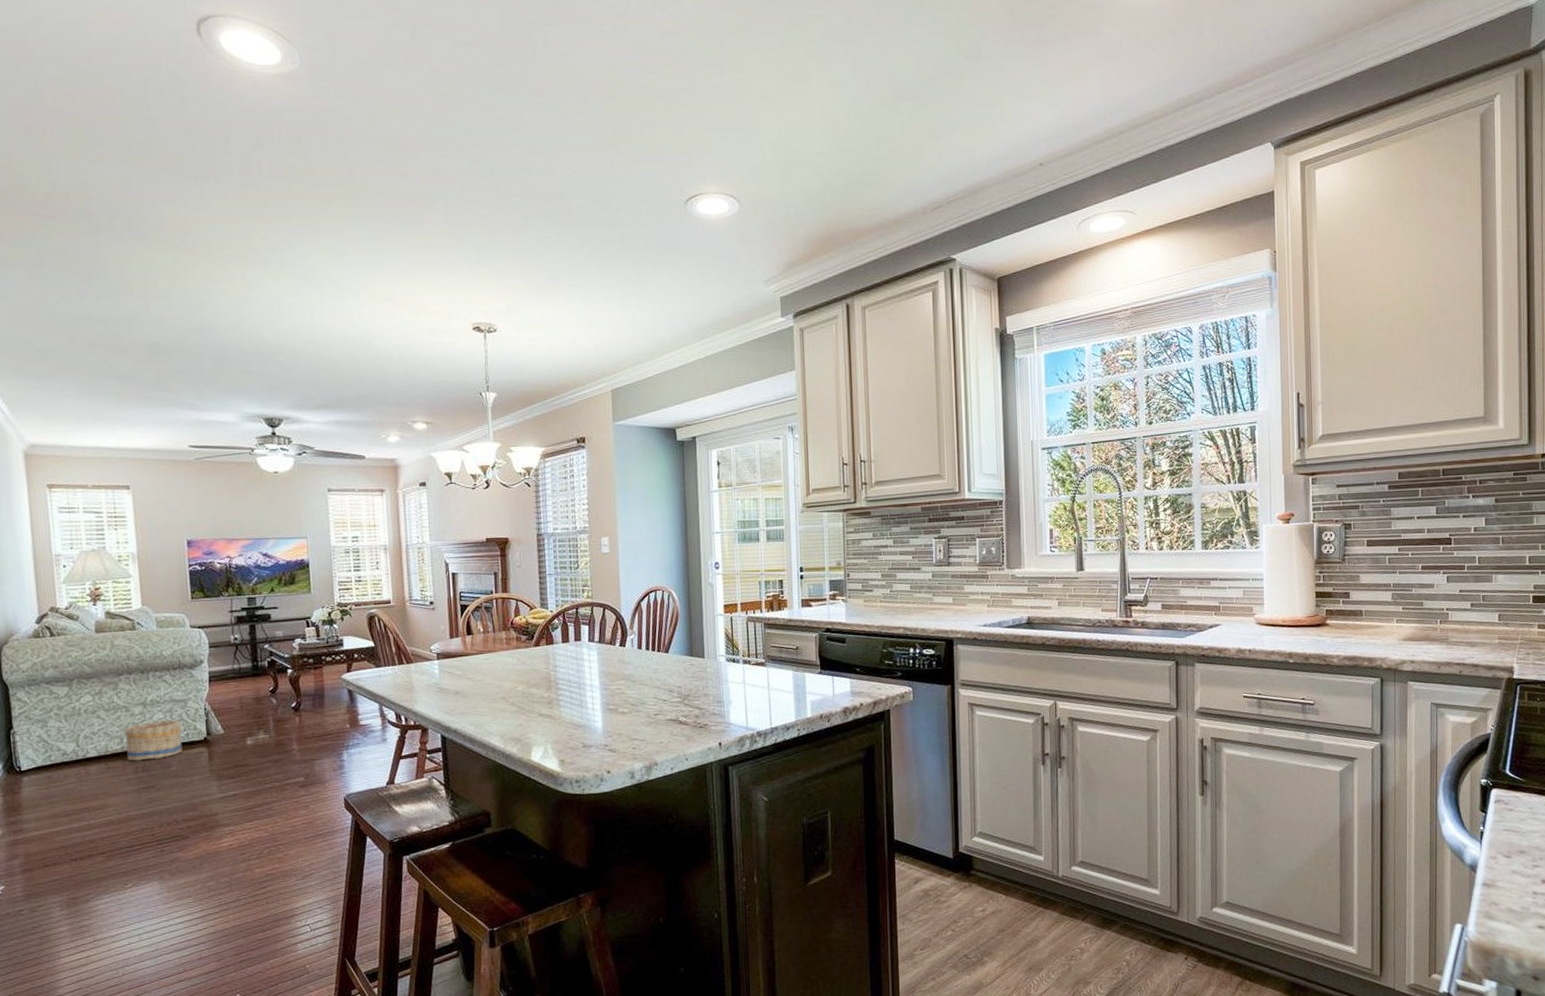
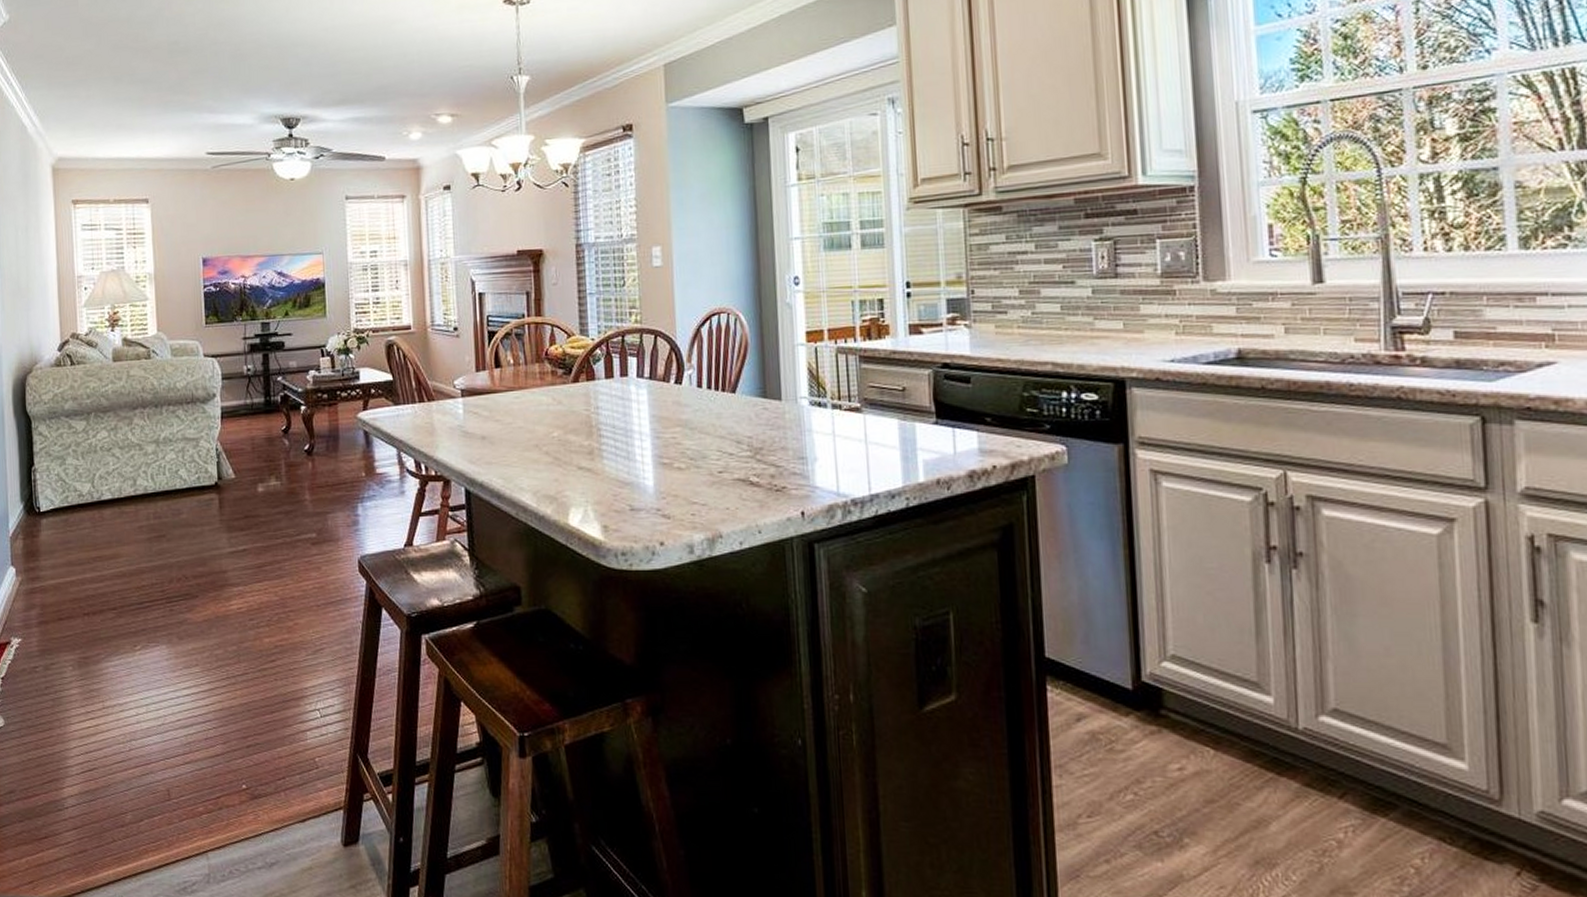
basket: present [124,719,183,761] -> none [137,460,193,506]

